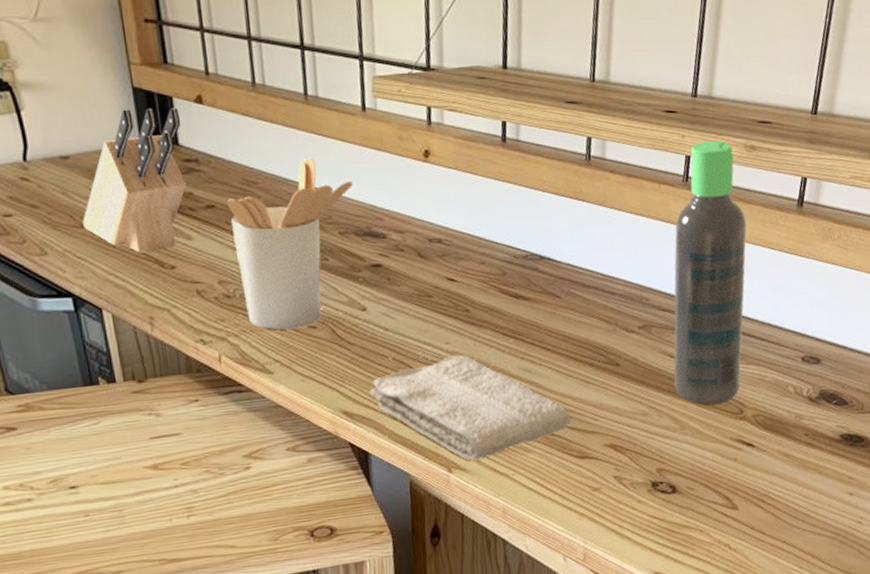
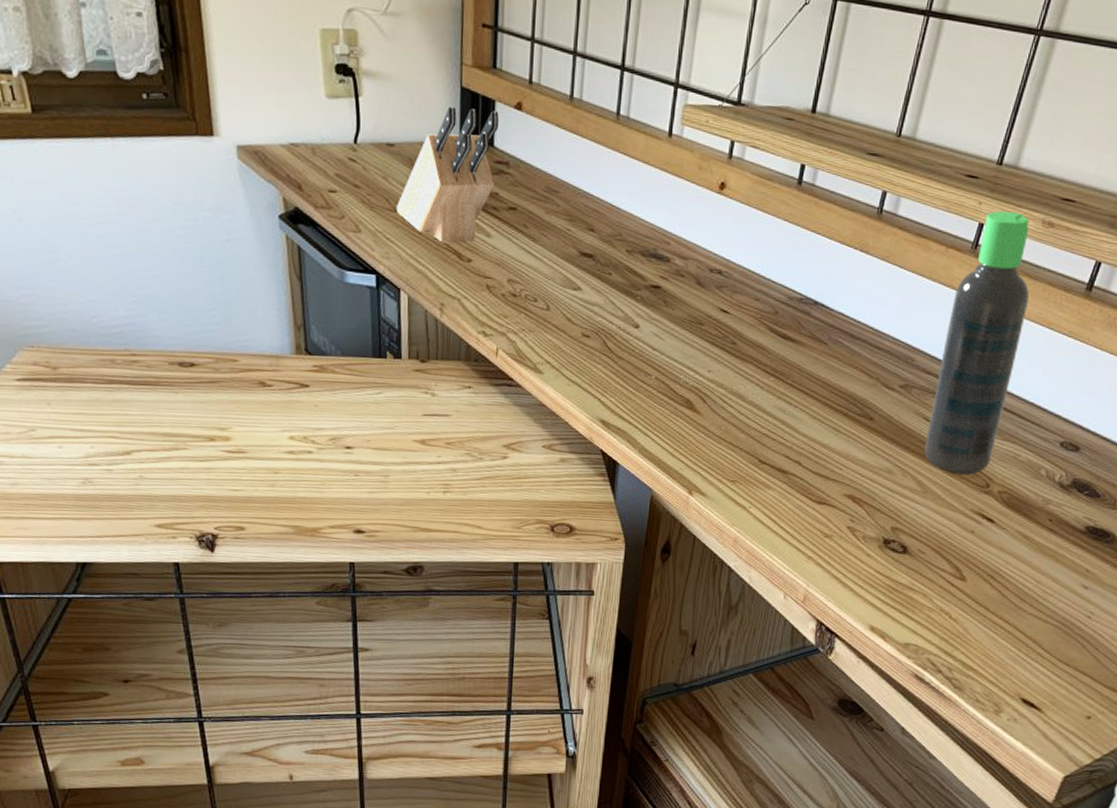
utensil holder: present [226,157,353,330] -> none [527,174,647,336]
washcloth: present [369,354,571,461] -> none [628,384,816,488]

